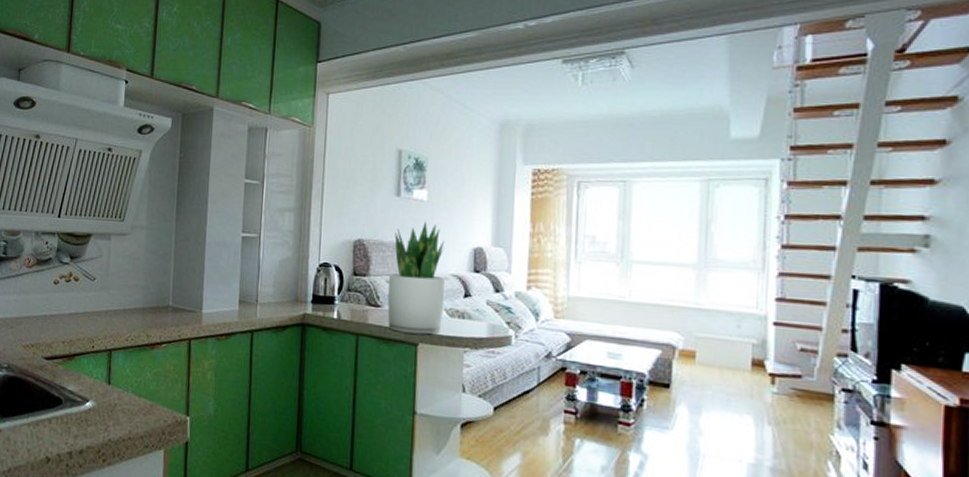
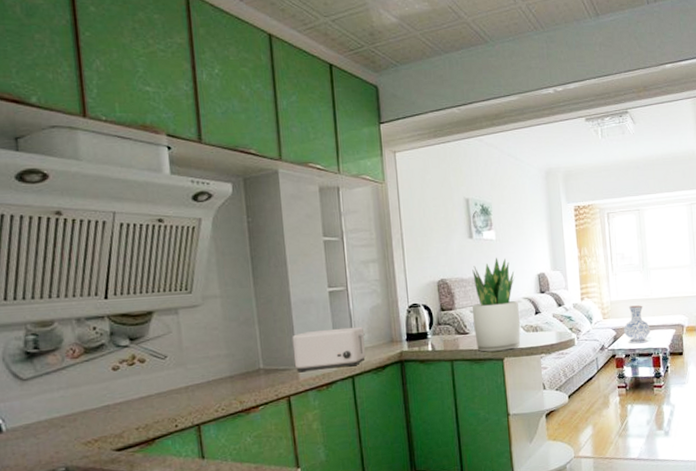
toaster: none [199,275,270,321] -> present [292,326,366,372]
vase: none [582,307,623,361] -> present [624,305,651,344]

